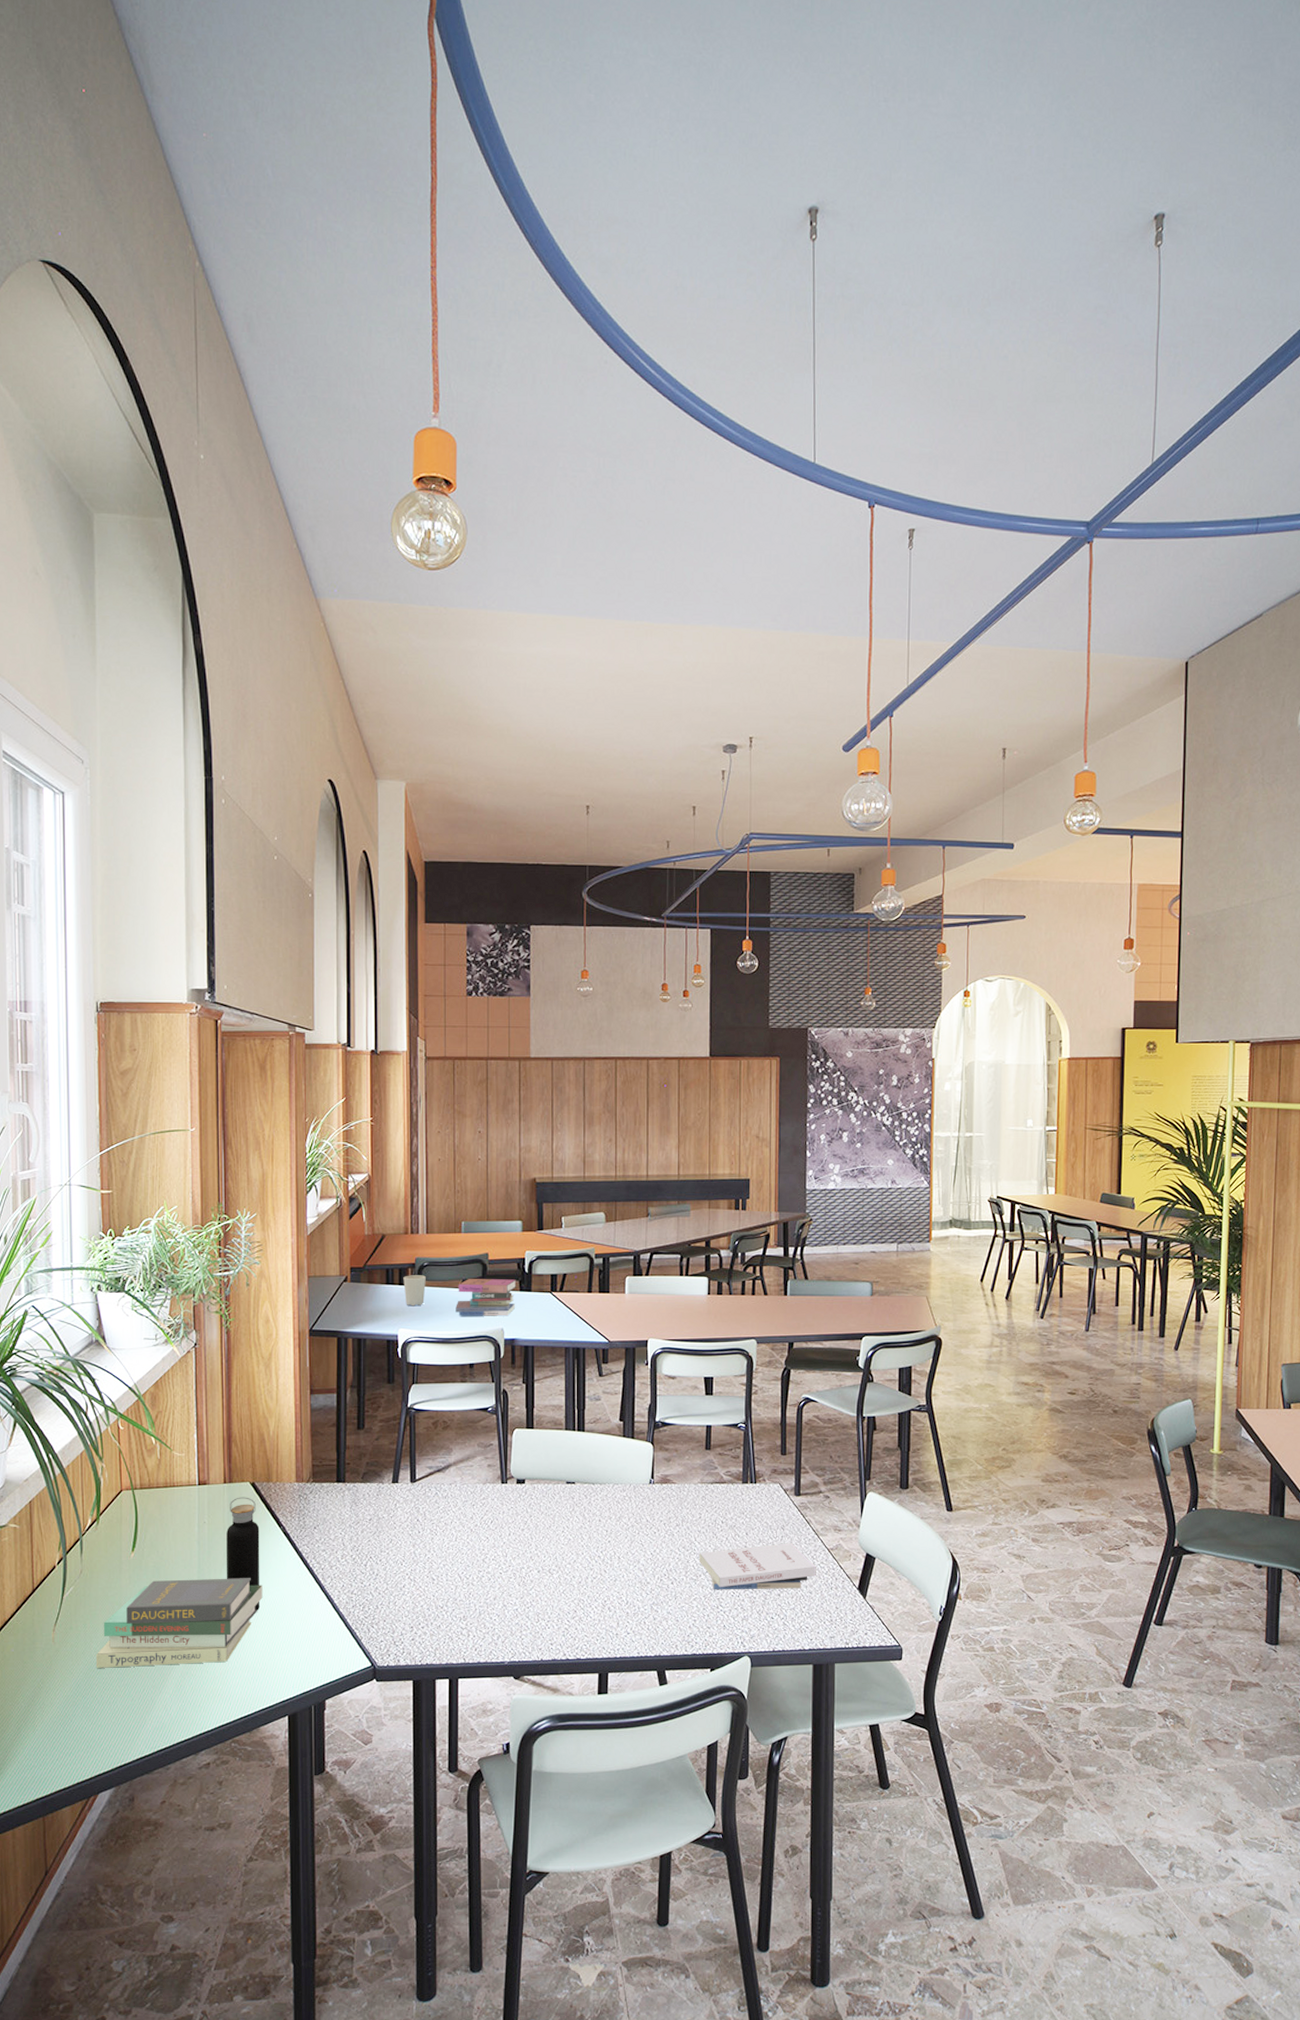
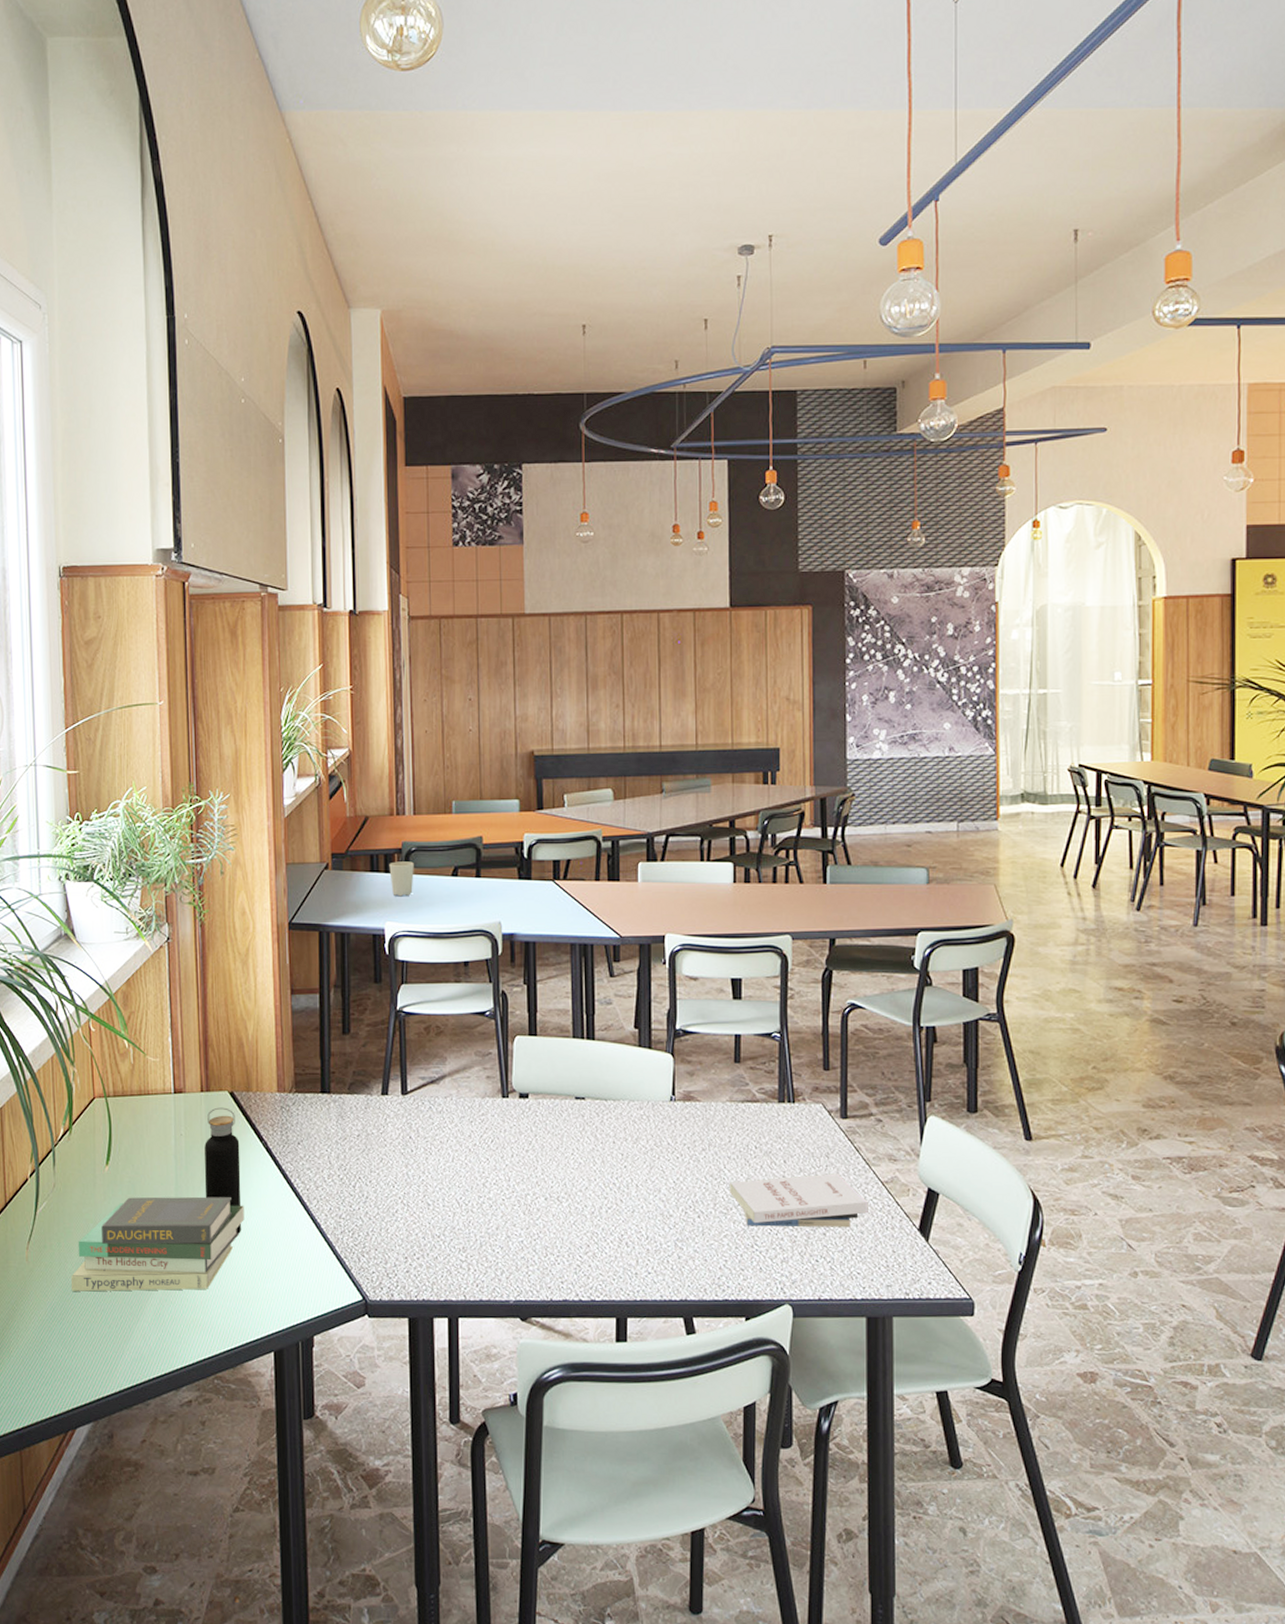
books: present [456,1279,516,1316] -> none [447,866,514,908]

